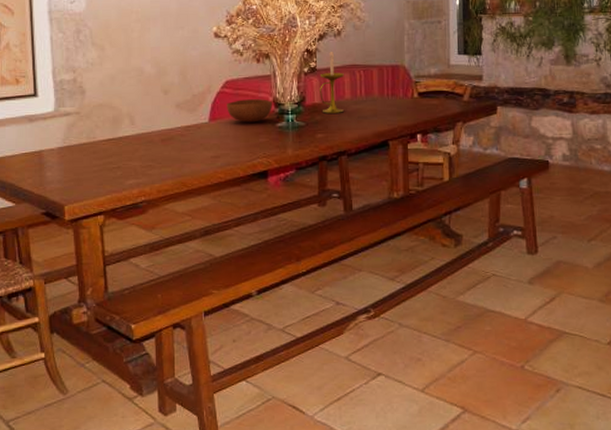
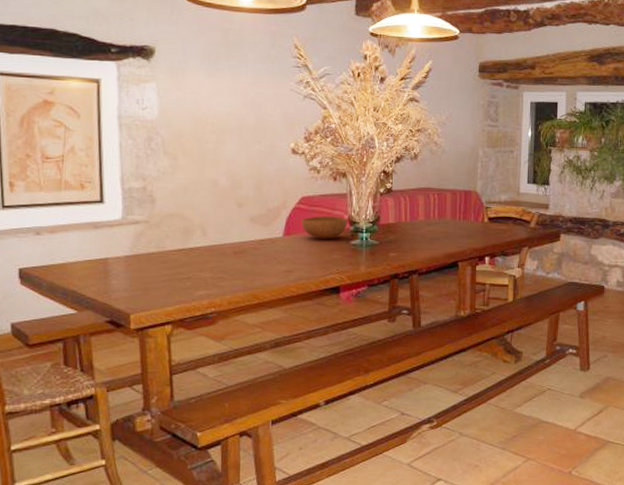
candle: present [319,52,344,113] -> none [394,174,419,234]

